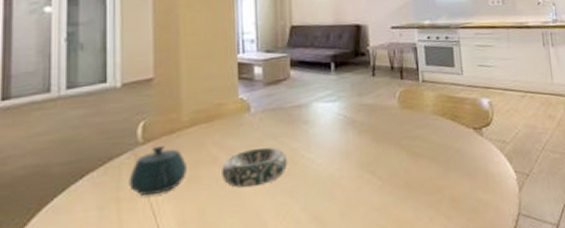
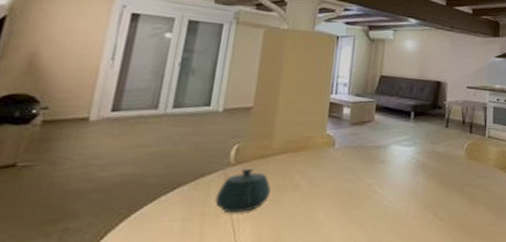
decorative bowl: present [222,147,288,188] -> none [301,180,362,215]

